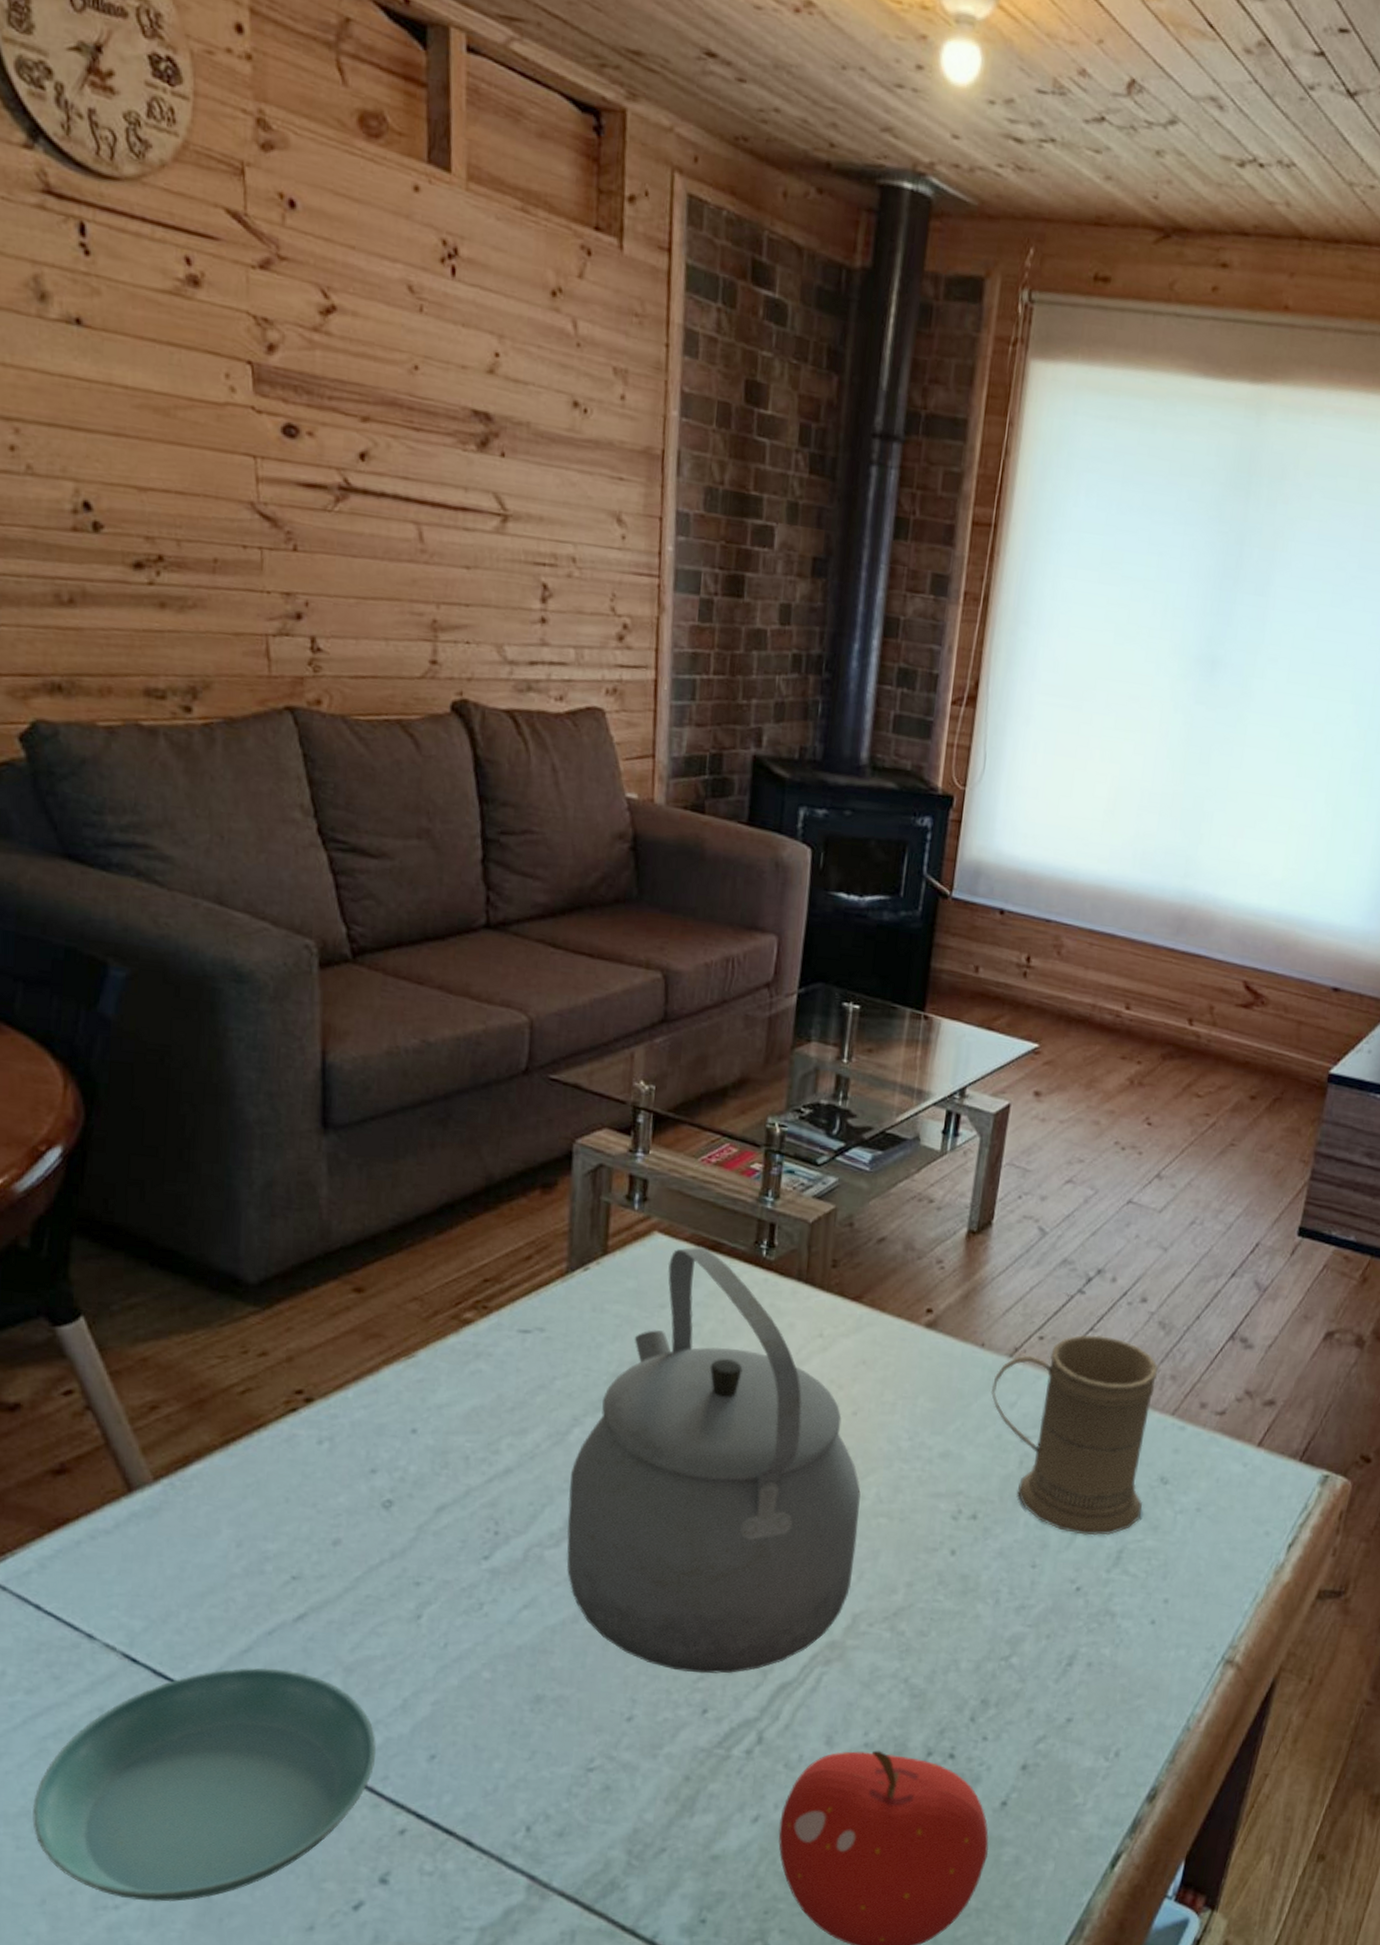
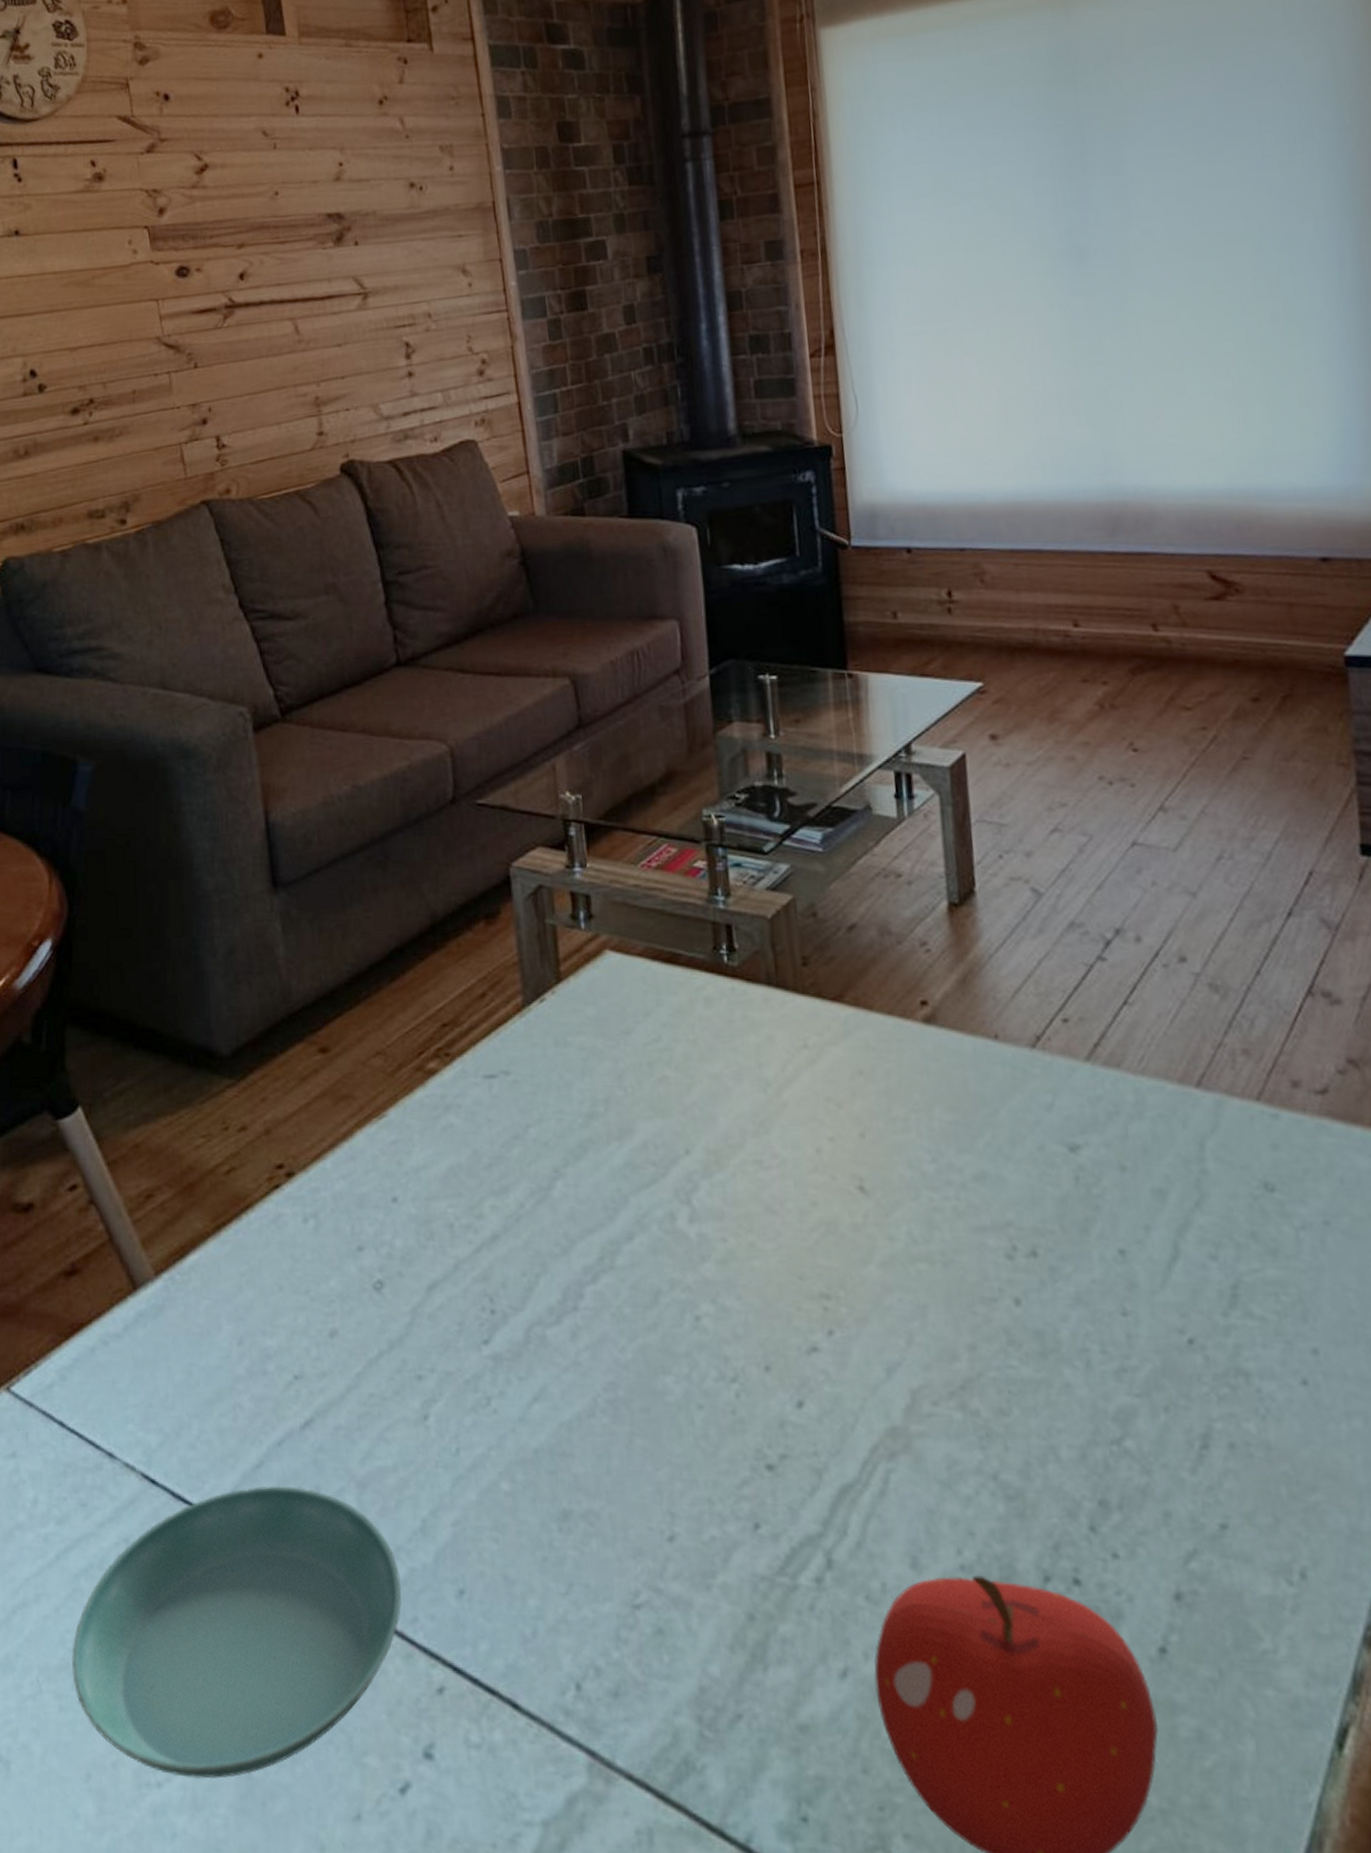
tea kettle: present [566,1247,861,1674] -> none [561,961,902,1476]
mug: present [990,1334,1158,1536] -> none [1018,1008,1250,1268]

